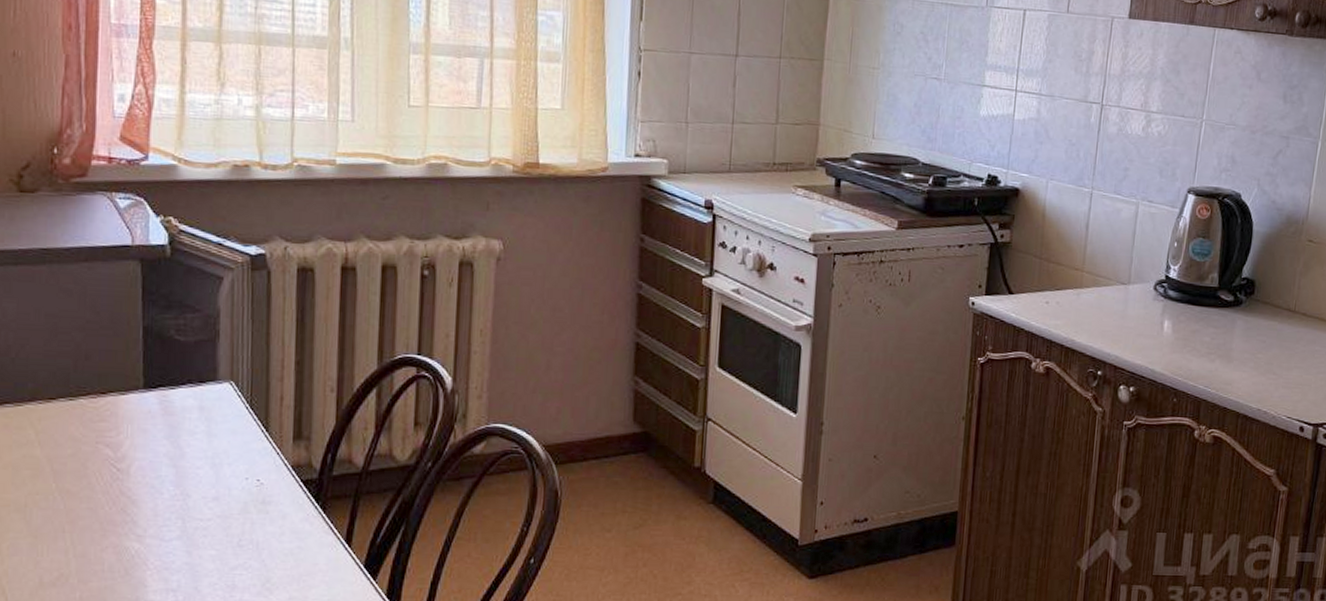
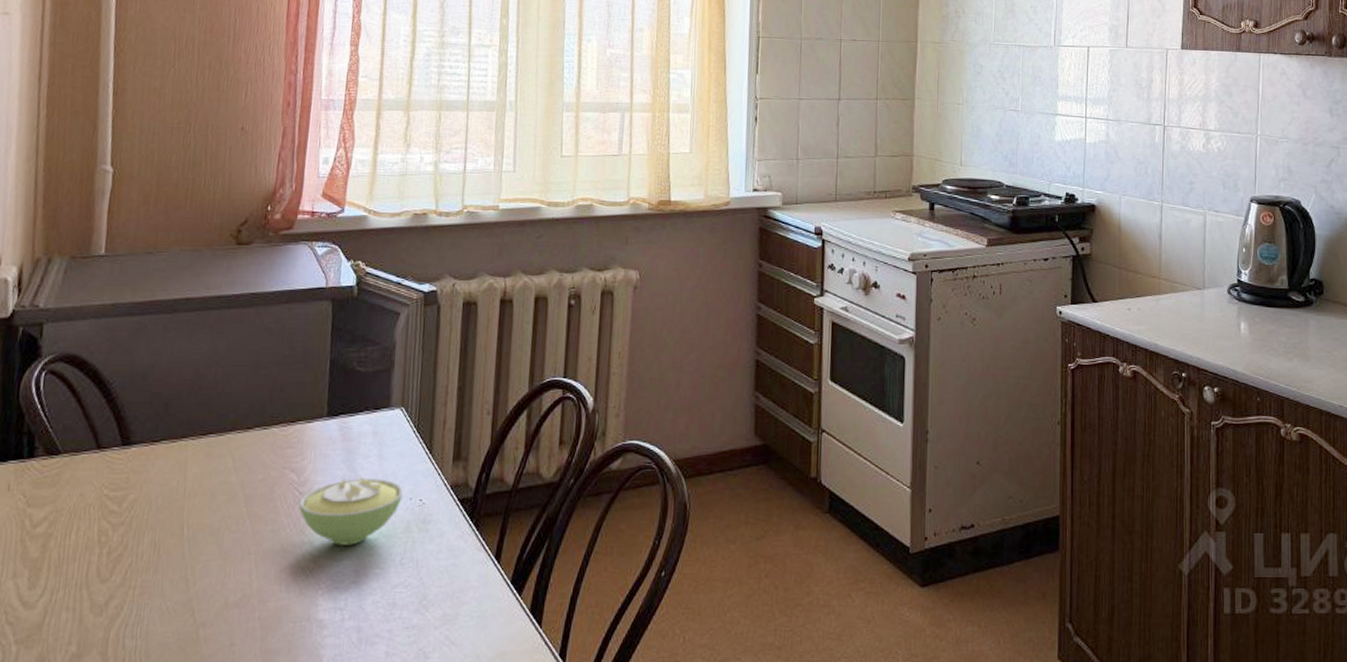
sugar bowl: none [118,454,237,526] -> present [299,477,403,545]

